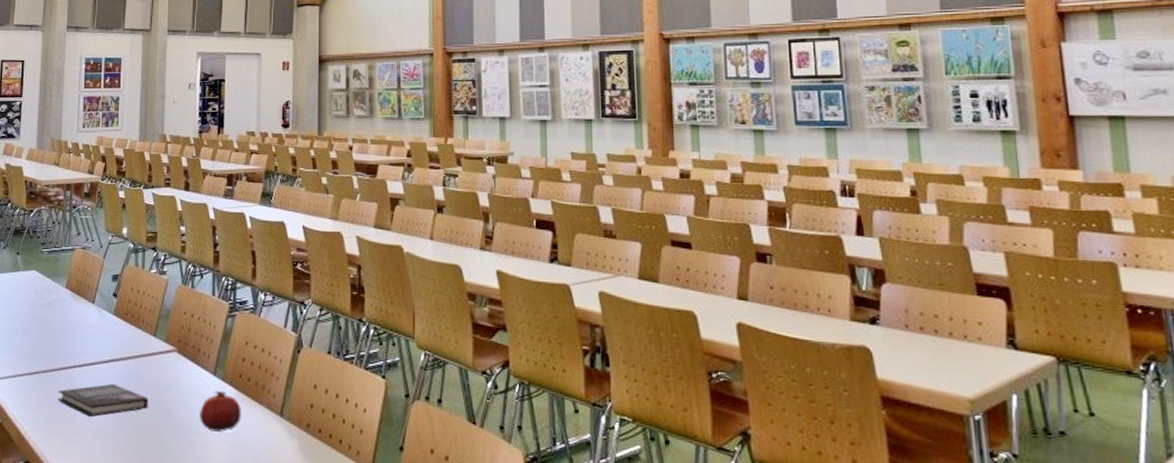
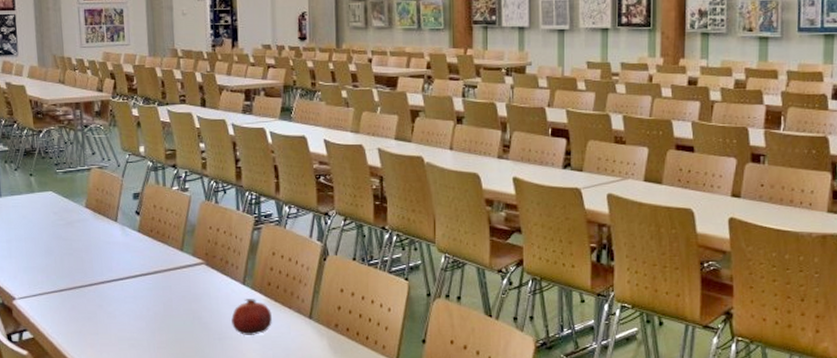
book: present [58,383,149,418] -> none [88,296,181,329]

